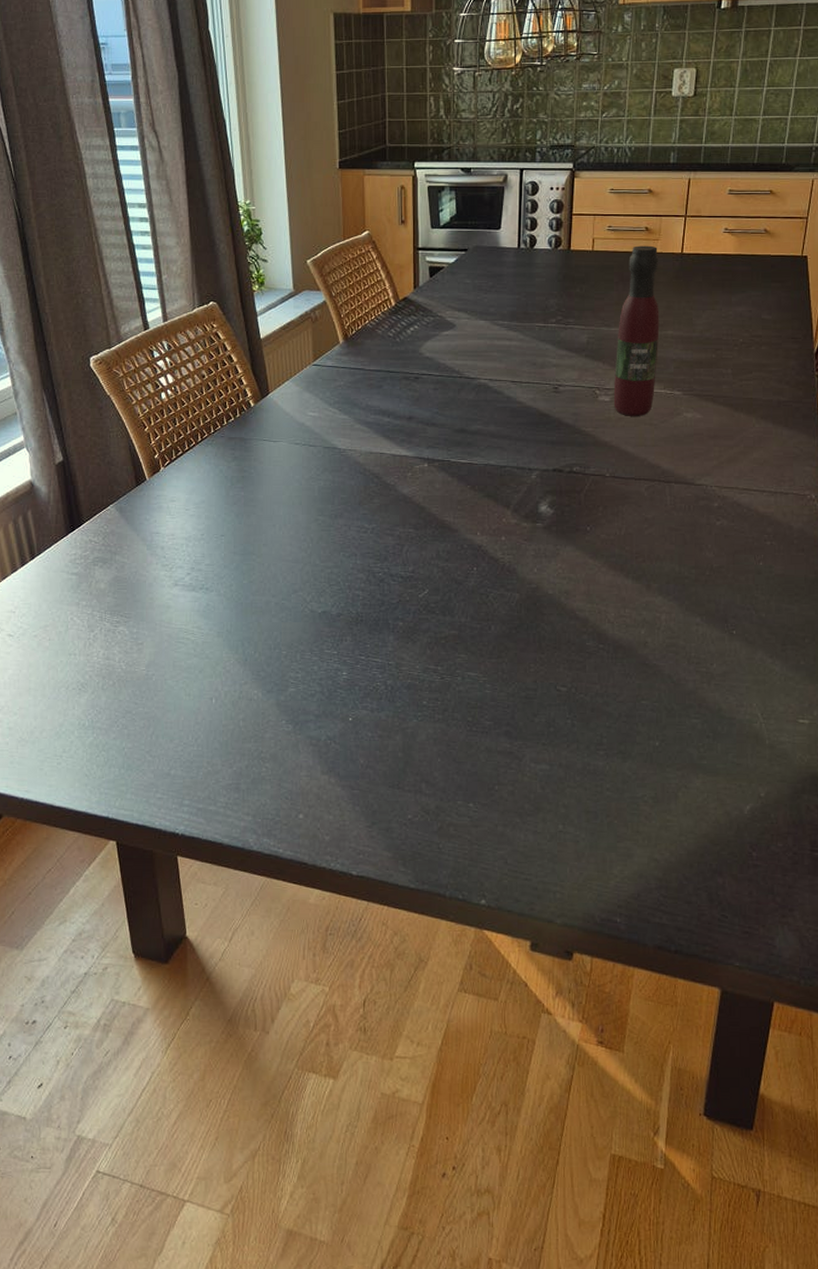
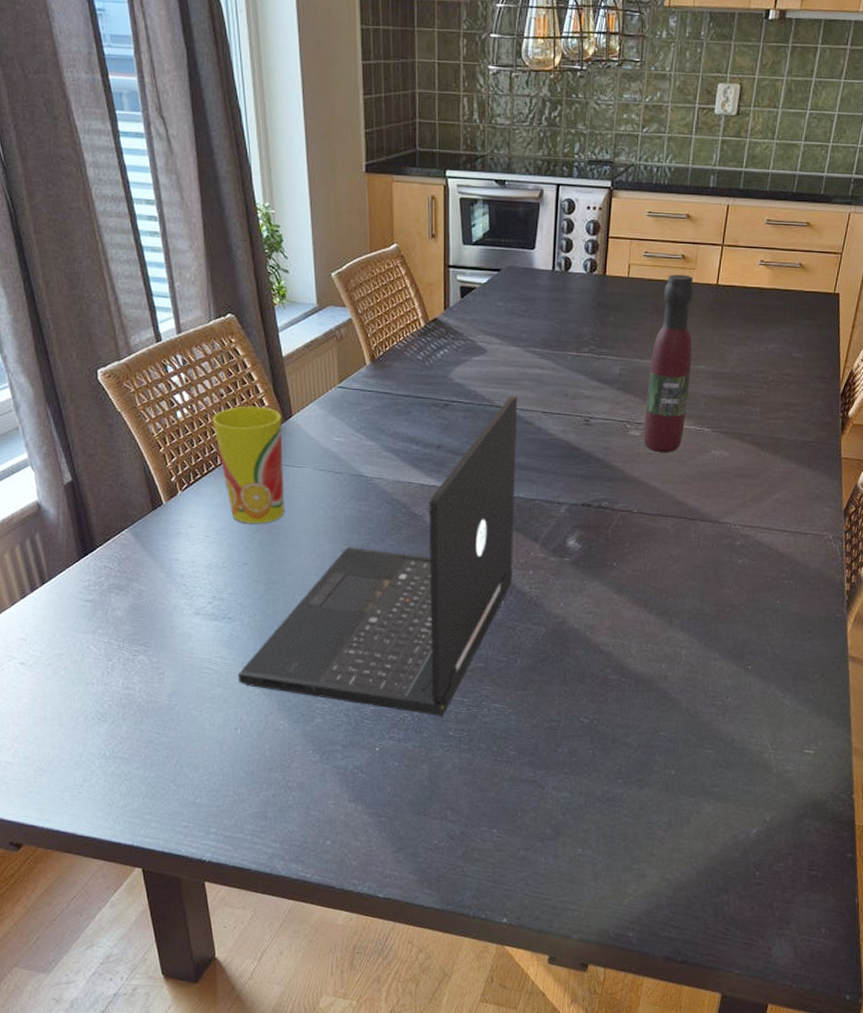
cup: none [194,385,261,496] -> present [212,406,284,524]
laptop: none [213,367,486,686] -> present [237,395,517,717]

